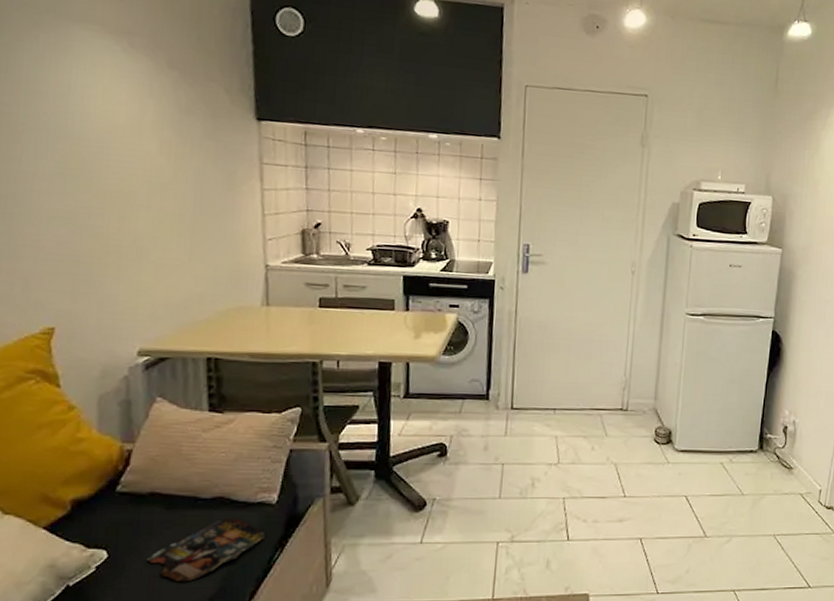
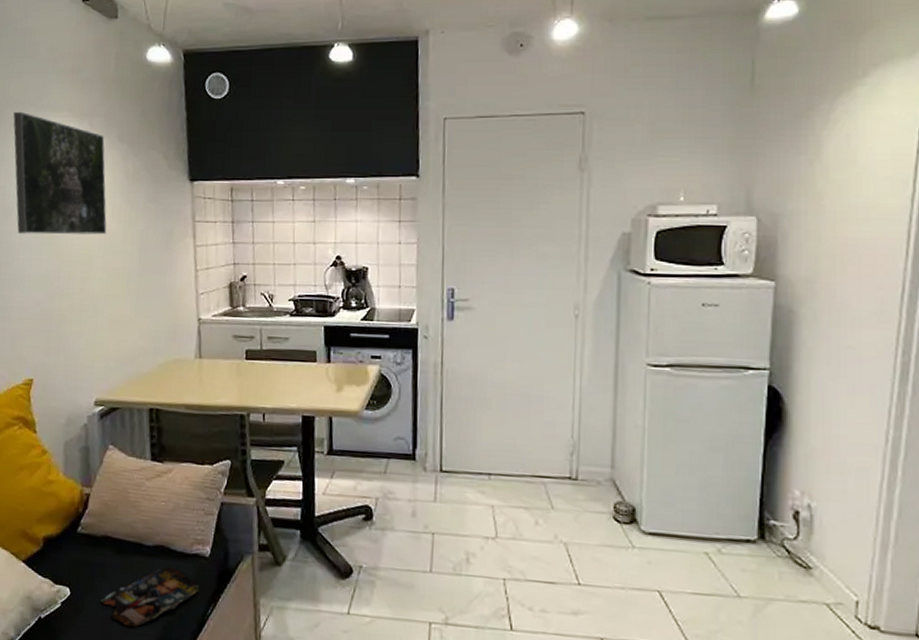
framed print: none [21,16,153,170] -> present [13,111,107,235]

